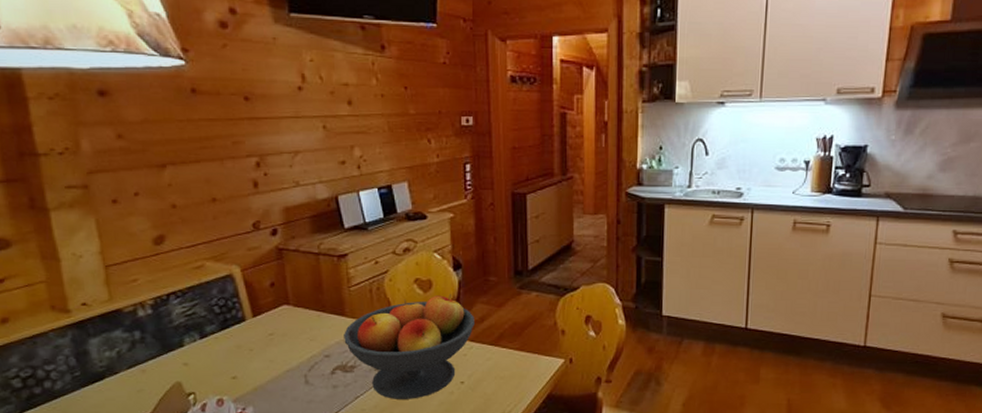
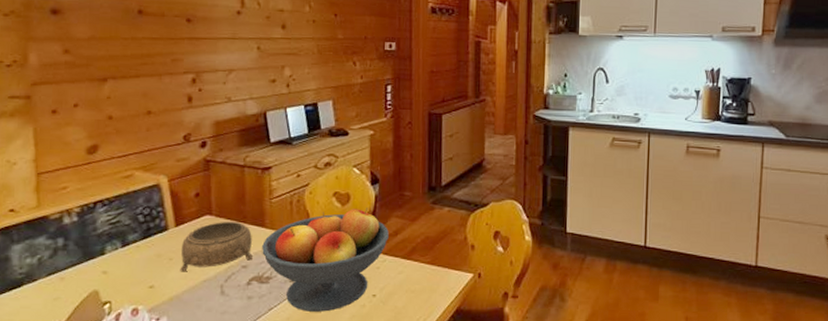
decorative bowl: none [260,310,335,363] -> present [180,221,253,272]

